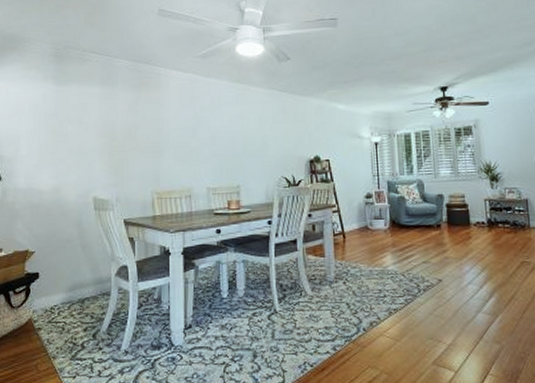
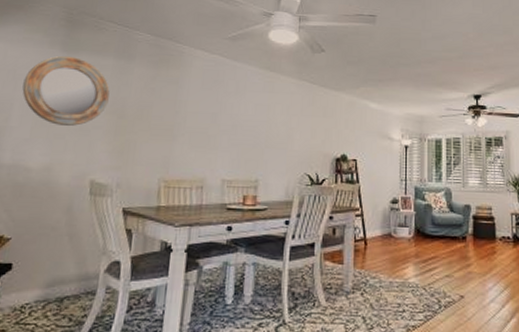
home mirror: none [26,88,100,151] -> present [22,55,110,126]

